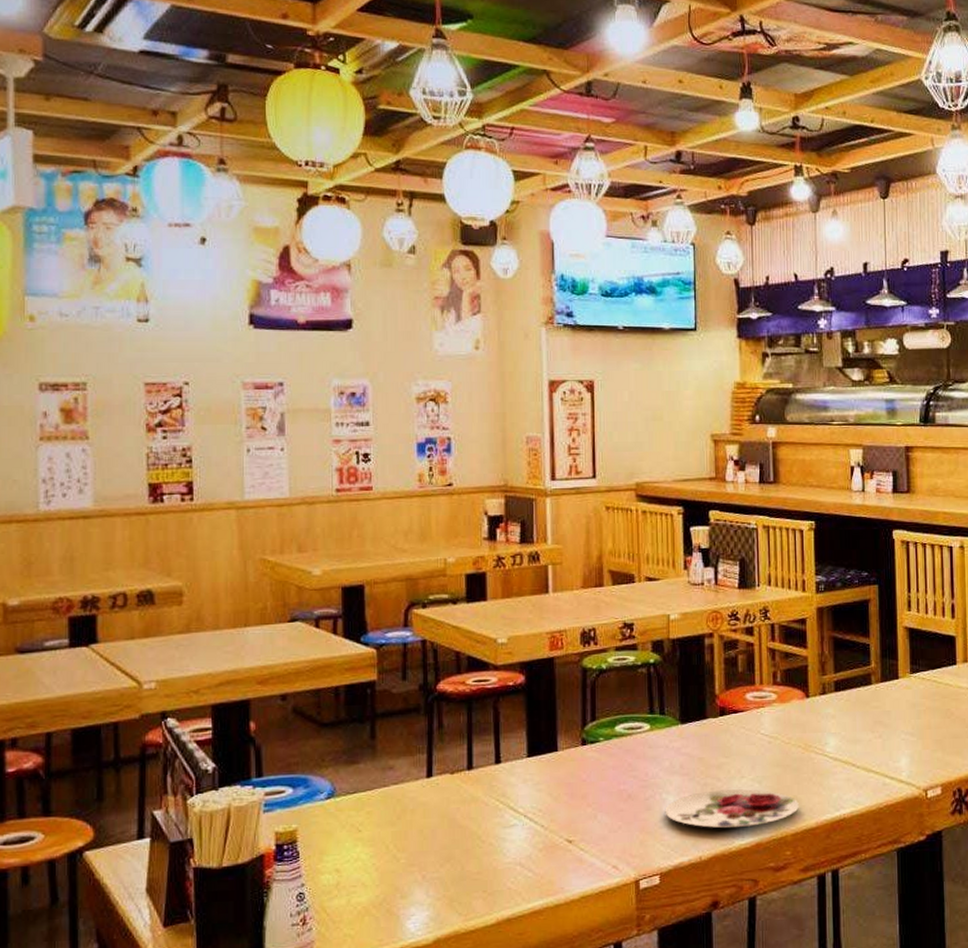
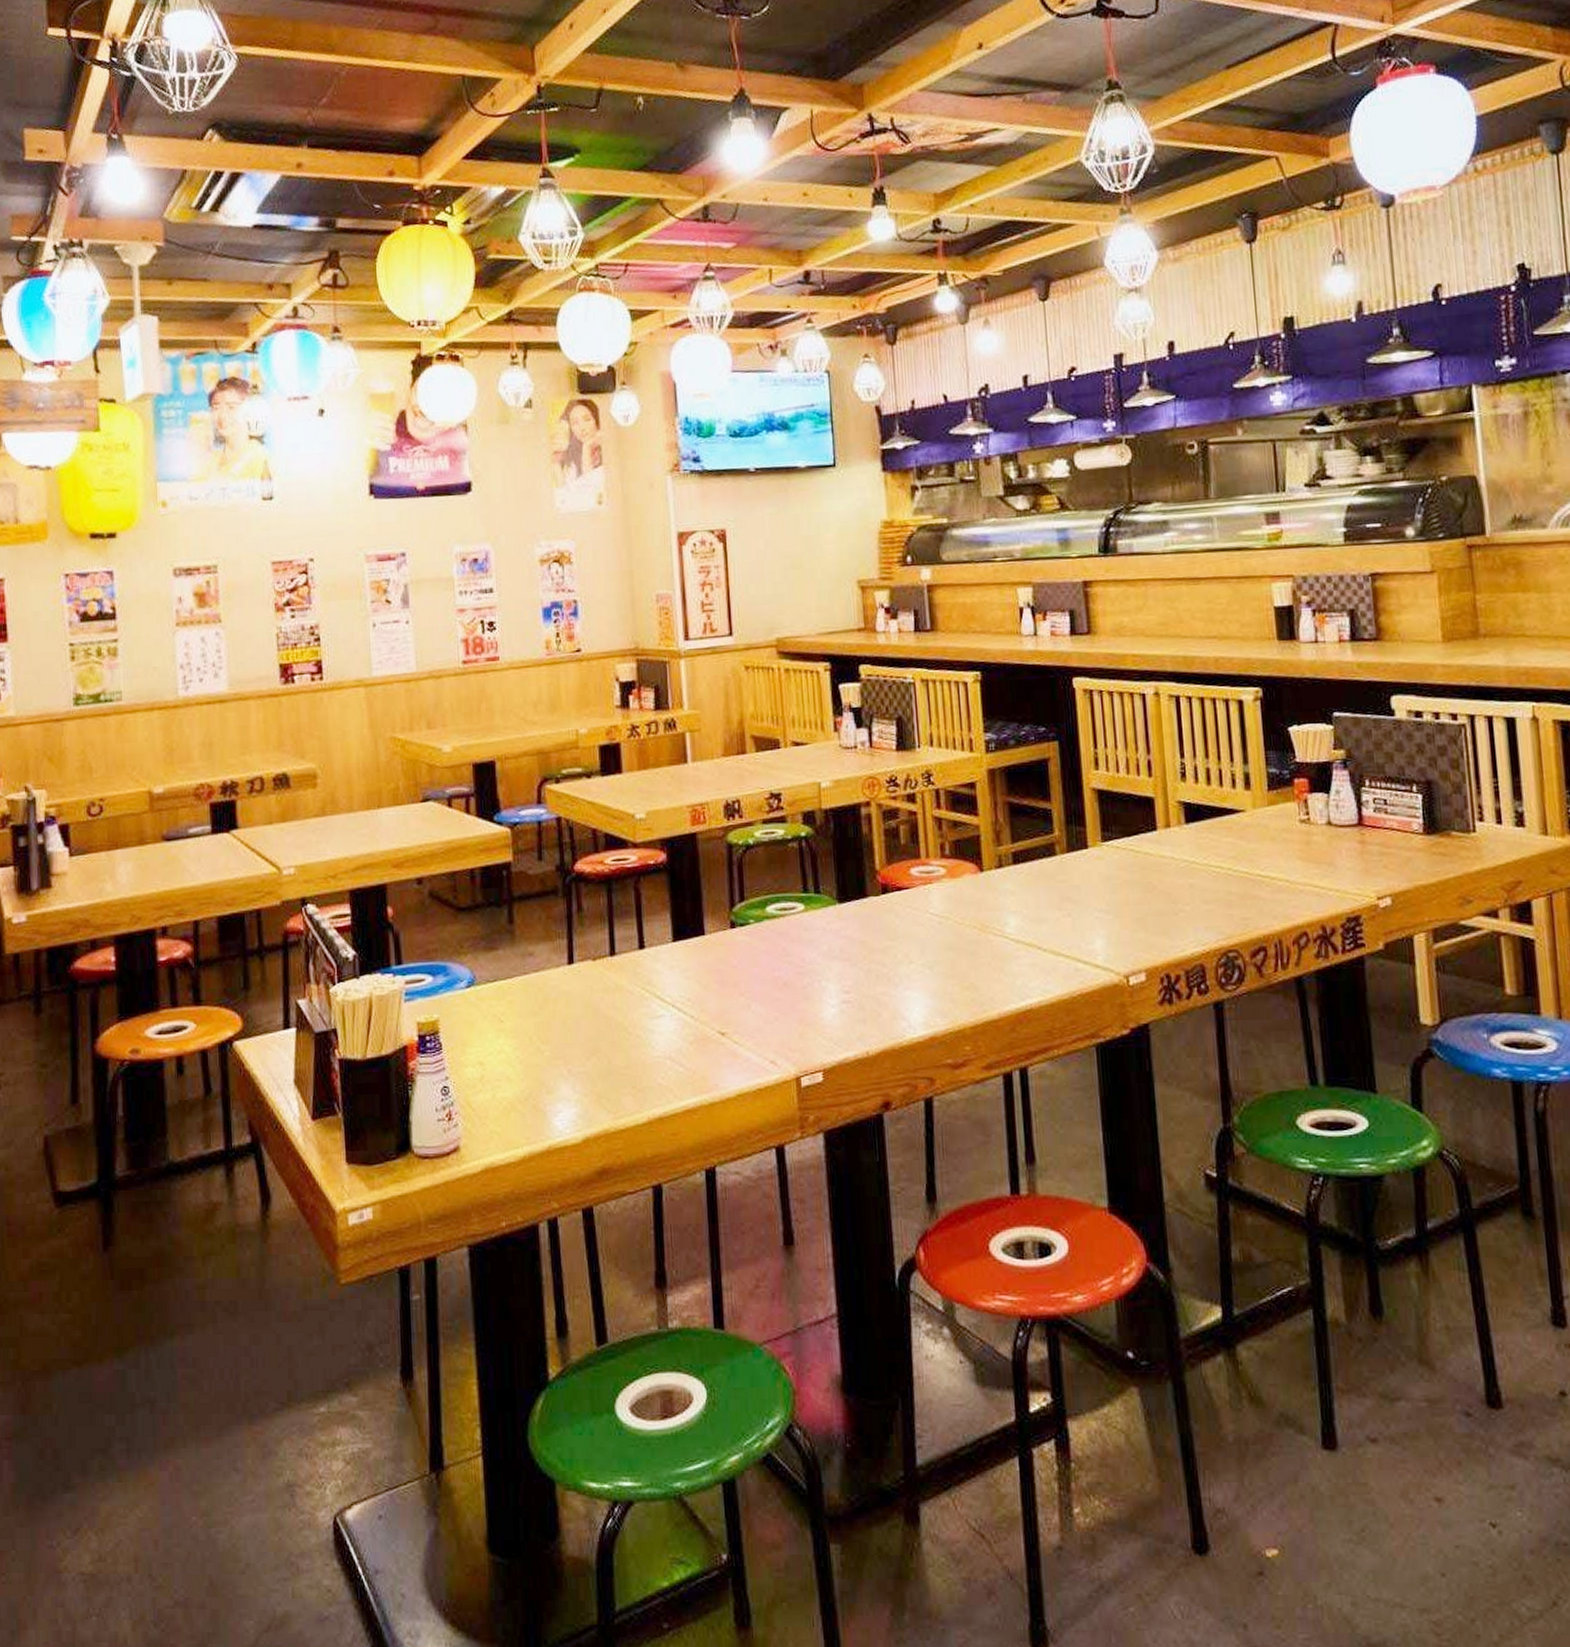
plate: present [665,789,799,829] -> none [825,976,978,1020]

